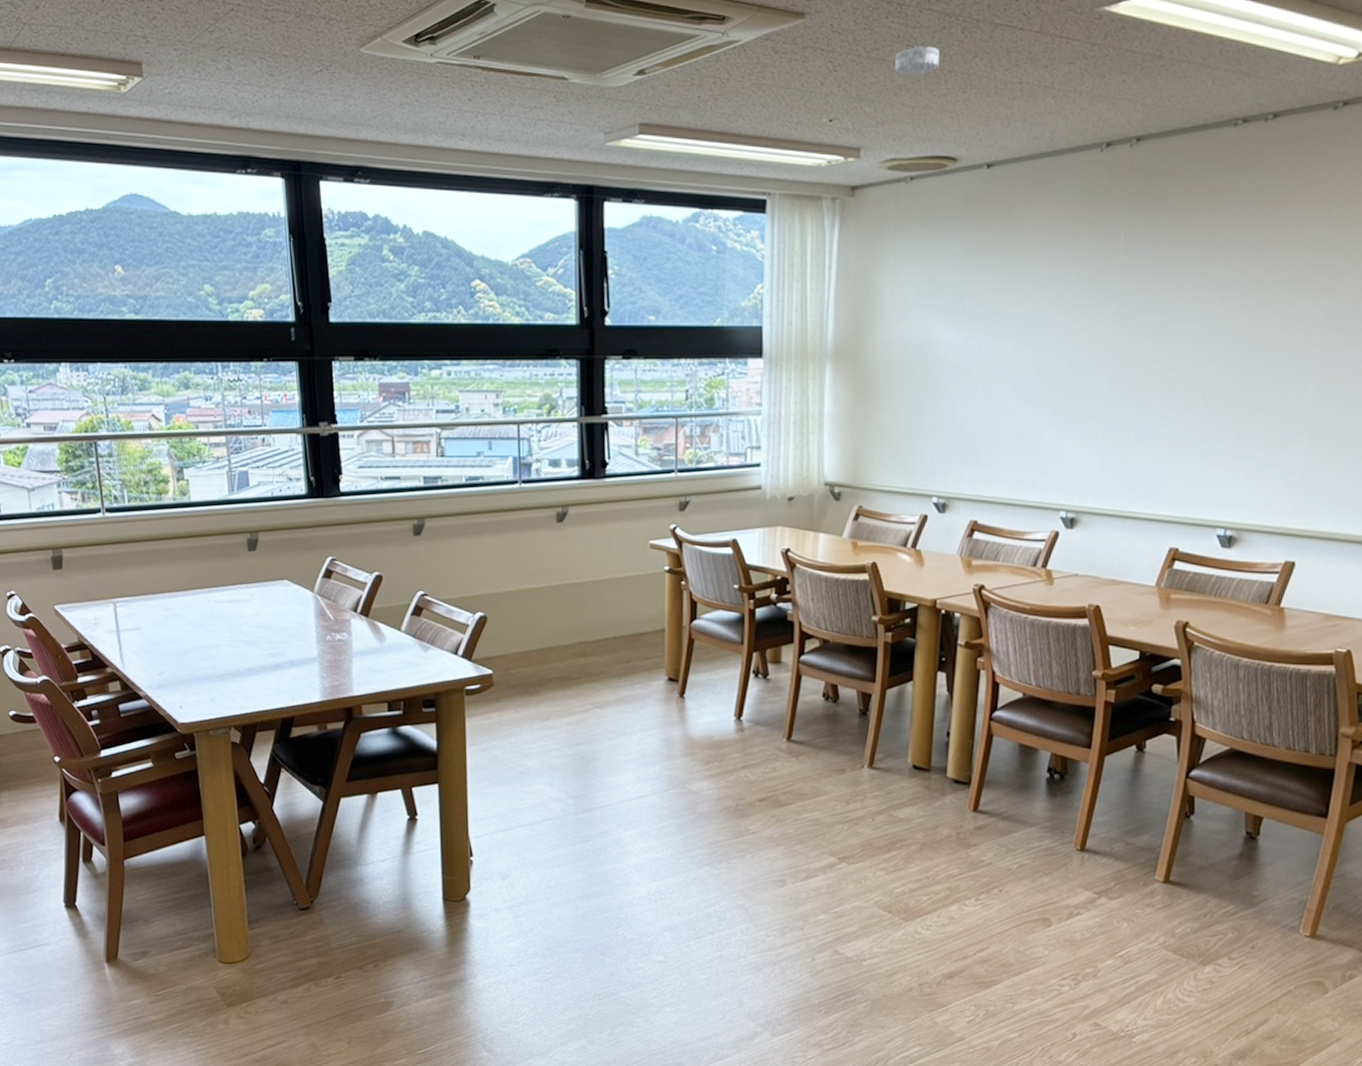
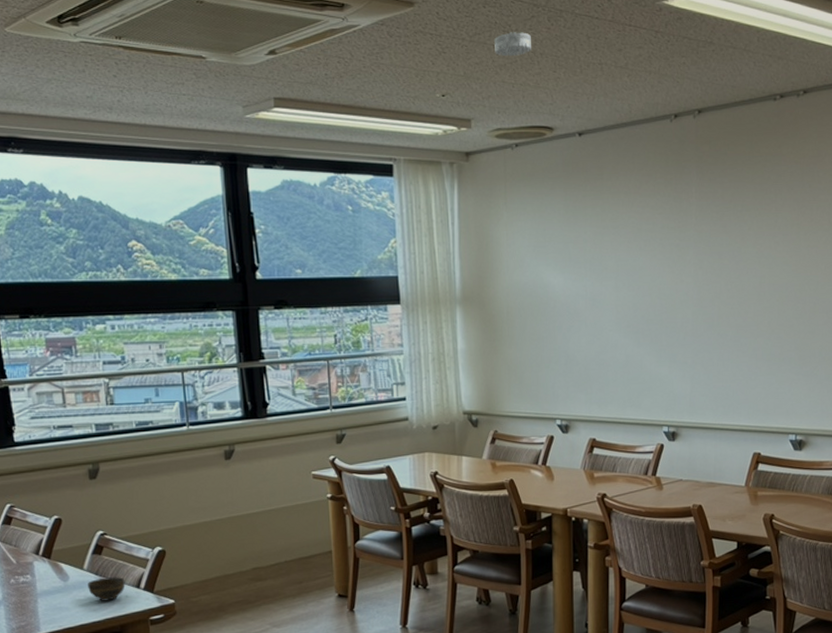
cup: none [404,640,443,666] -> present [88,576,125,601]

